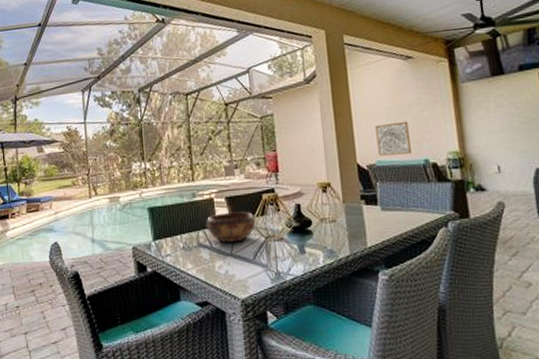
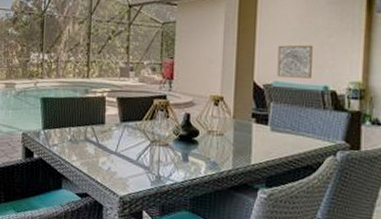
decorative bowl: present [206,211,256,243] -> none [95,112,144,143]

